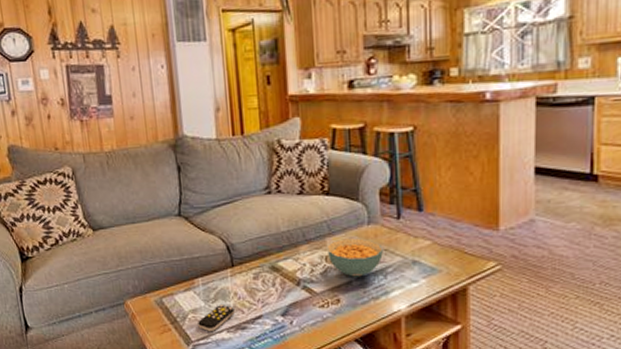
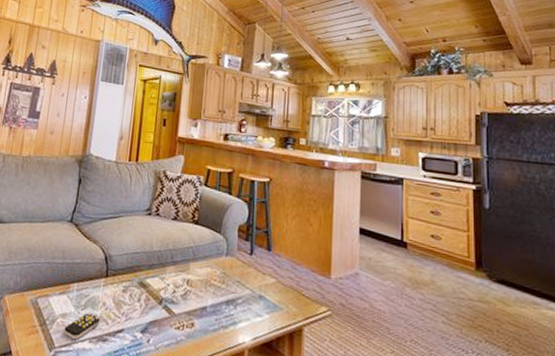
cereal bowl: present [326,238,383,277] -> none [189,265,236,304]

